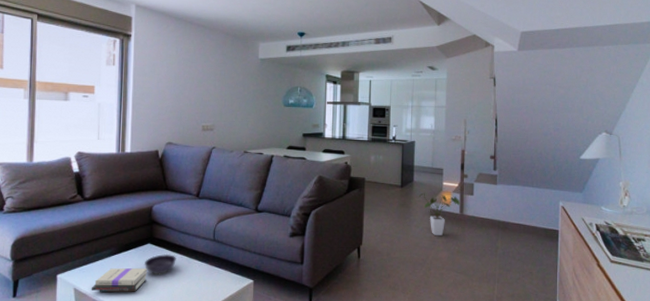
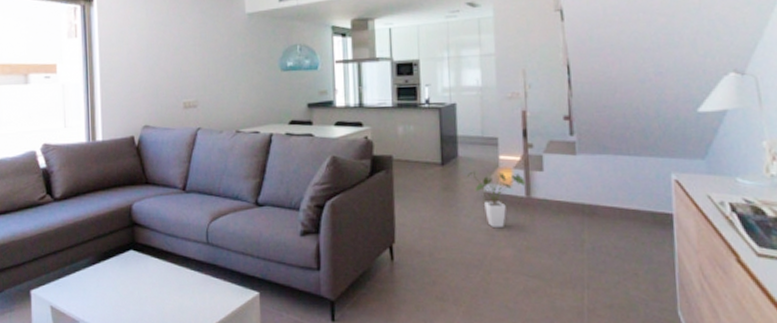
books: present [91,267,148,293] -> none [69,279,132,311]
bowl: present [144,253,176,274] -> none [127,261,164,287]

